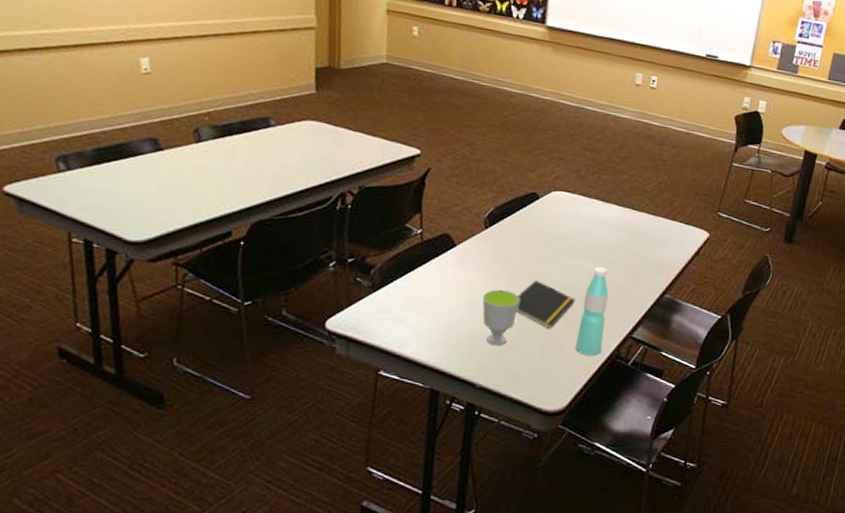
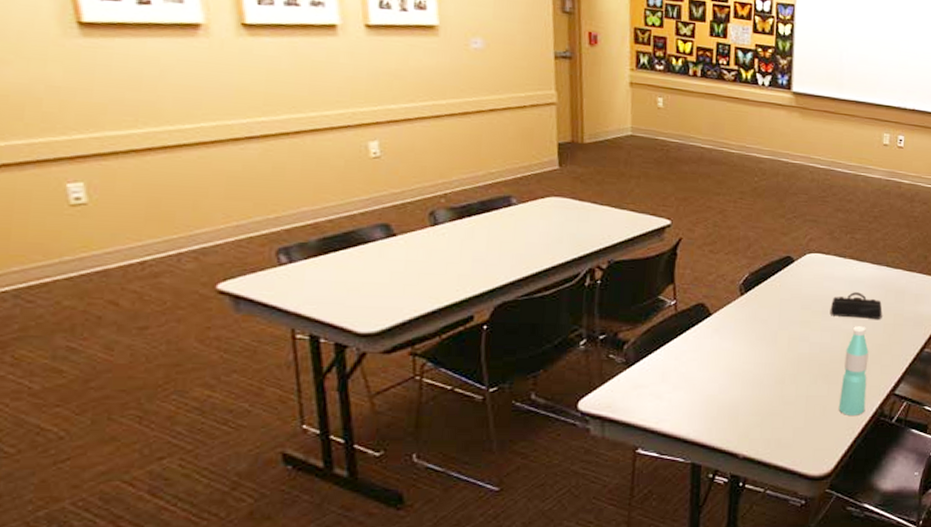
cup: present [482,289,520,345] -> none [742,355,780,412]
notepad: present [516,279,575,328] -> none [776,343,836,391]
pencil case: none [572,232,625,263] -> present [830,292,883,320]

